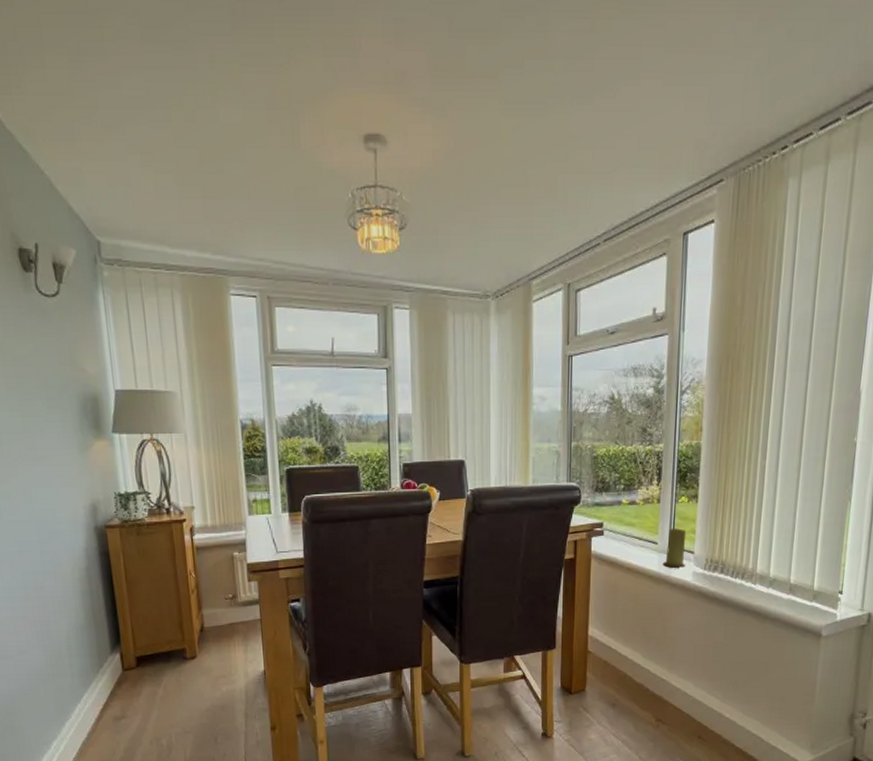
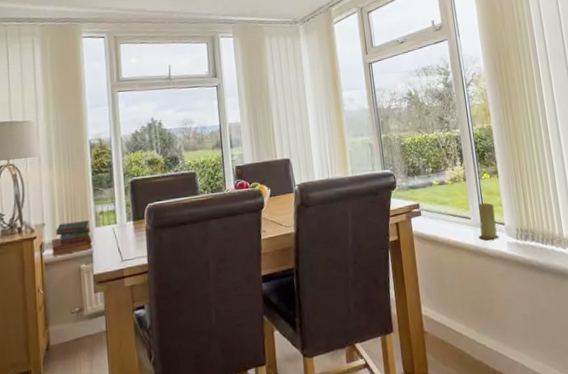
books: none [202,507,245,541] -> present [51,220,92,257]

